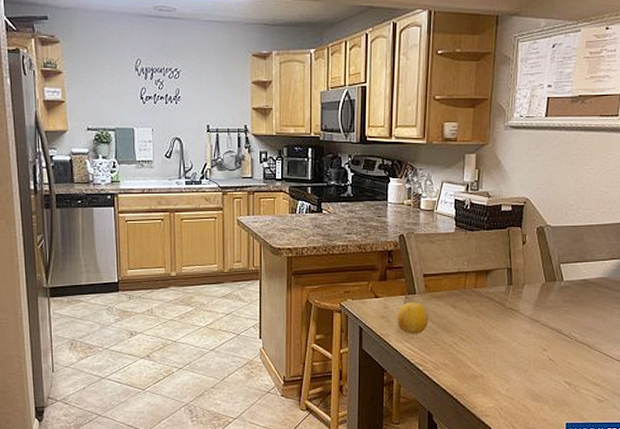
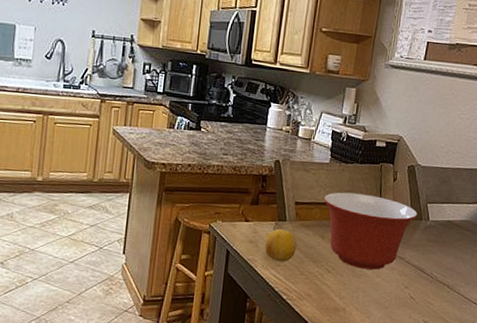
mixing bowl: none [452,260,550,335] -> present [323,192,418,270]

